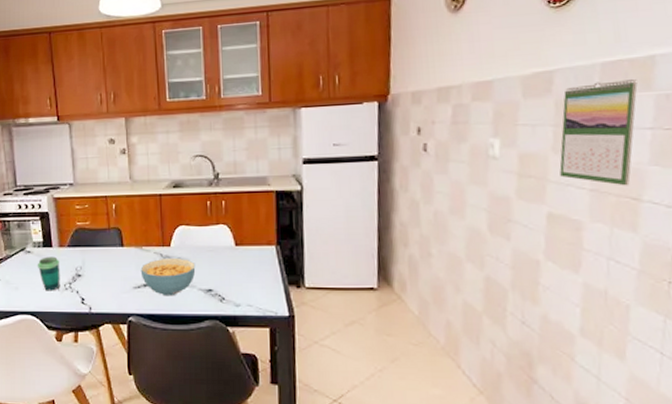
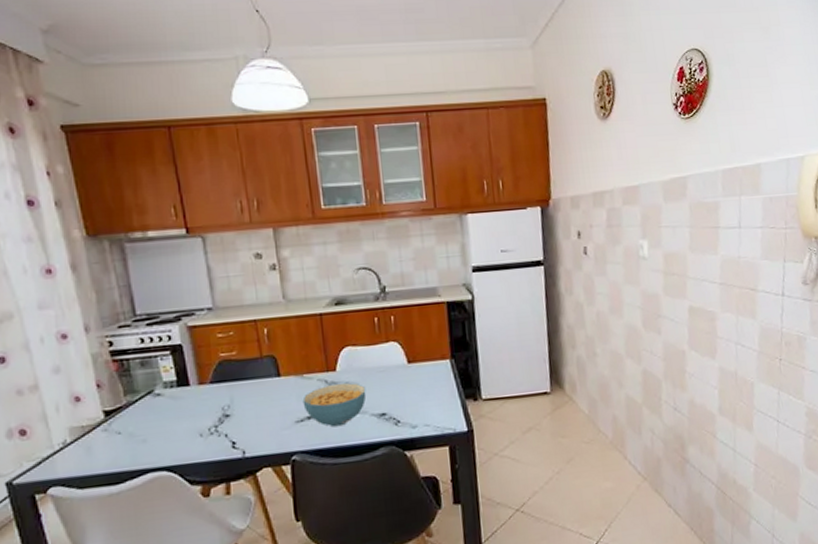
cup: present [37,256,60,291] -> none [170,396,204,440]
calendar: present [559,79,638,186] -> none [695,185,750,279]

